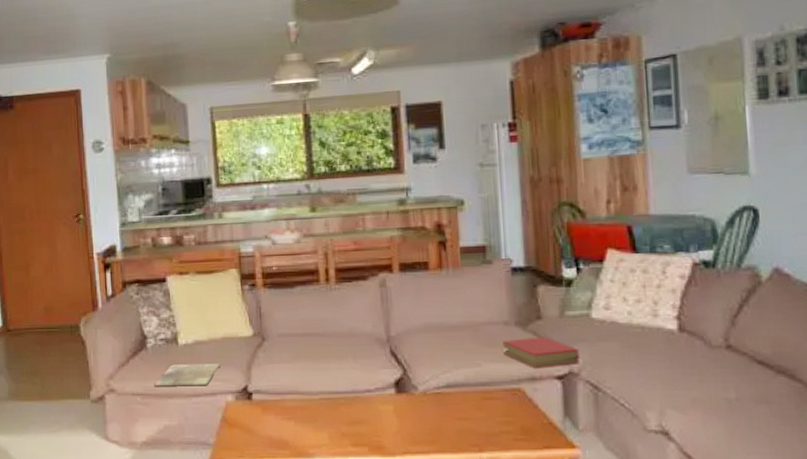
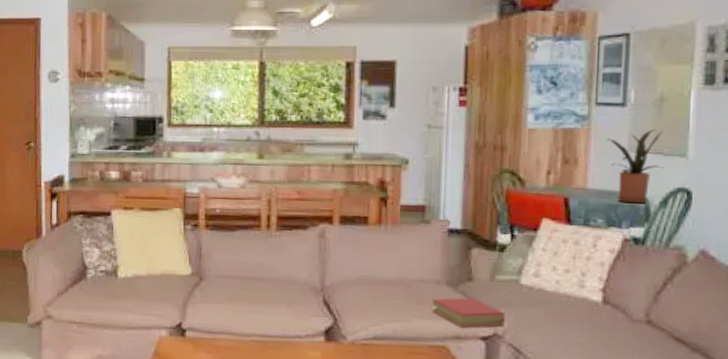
magazine: present [153,364,221,387] -> none [90,296,157,320]
house plant: none [665,149,726,227] -> present [607,129,664,204]

